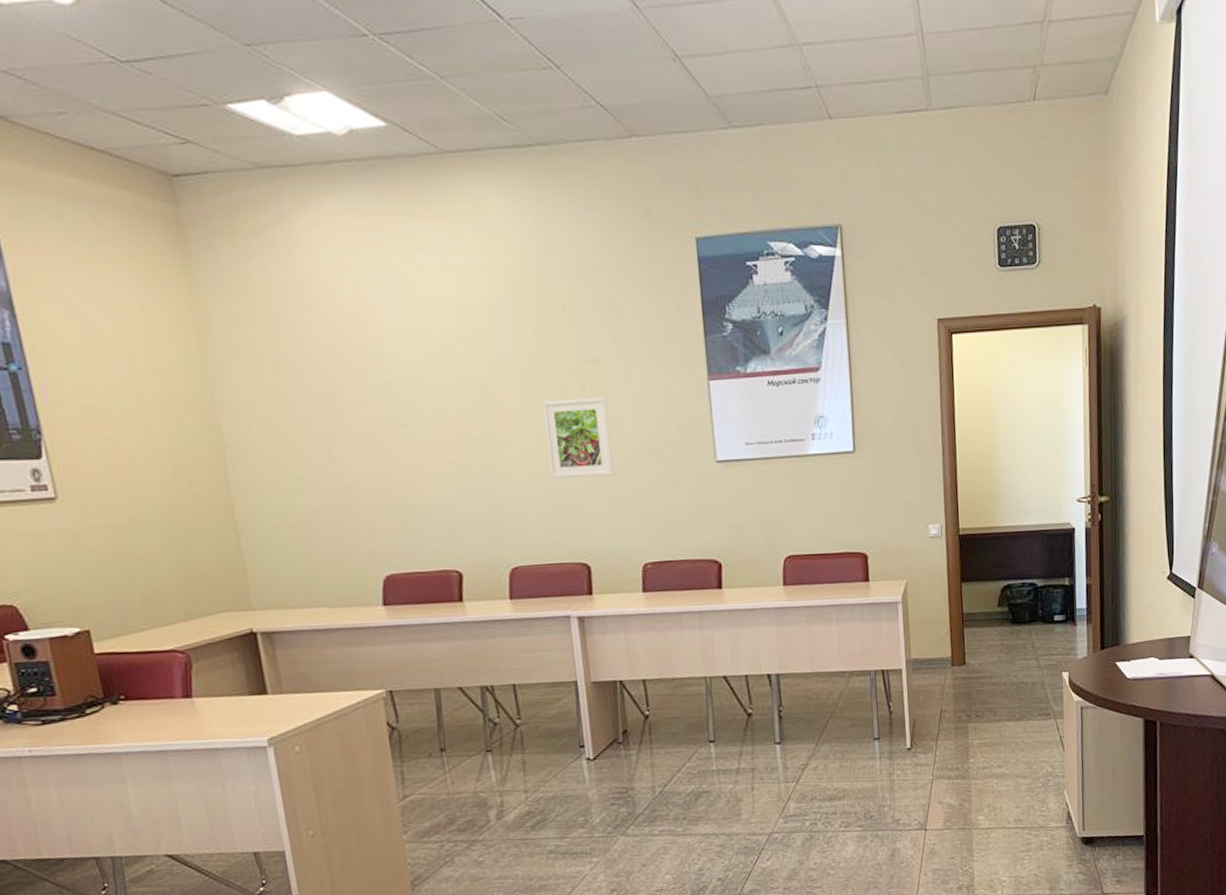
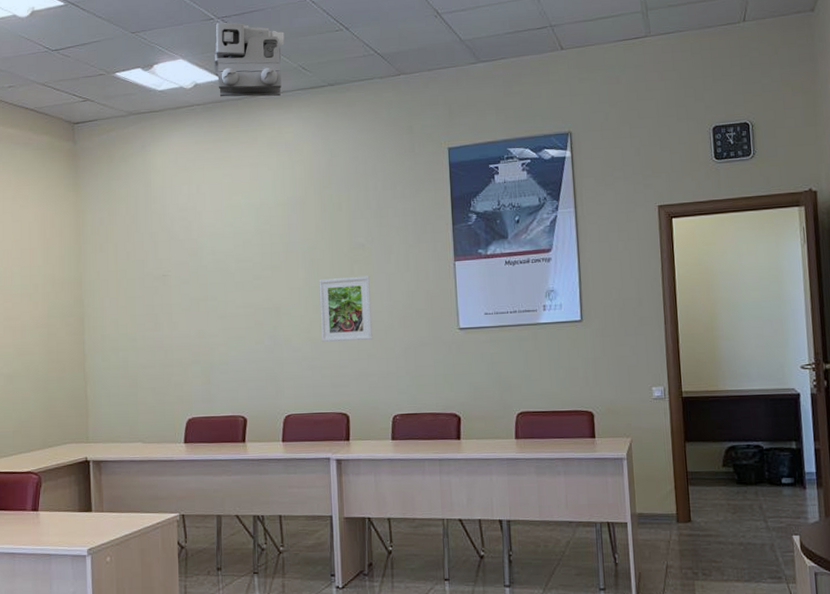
total station: none [372,41,474,156] -> present [213,22,285,97]

